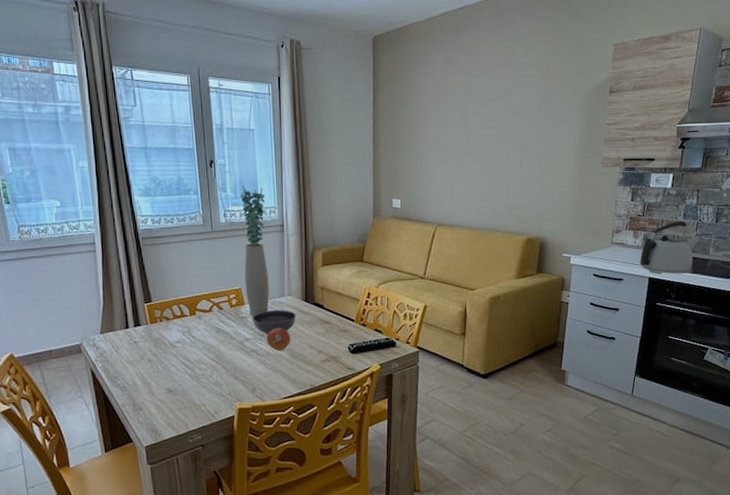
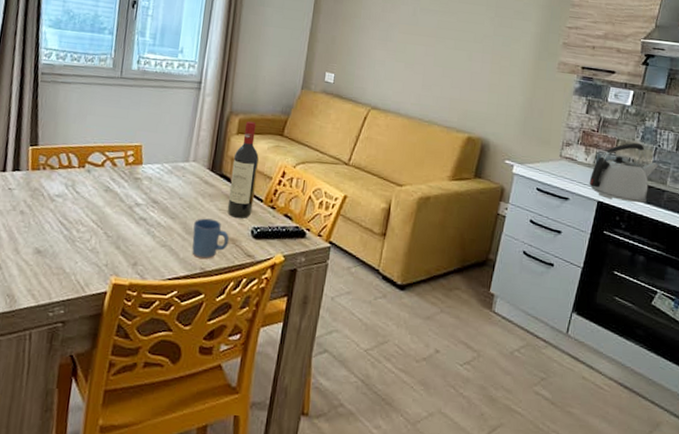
vase: present [240,185,269,321] -> none [145,32,187,185]
bowl: present [252,309,296,335] -> none [148,175,198,203]
fruit: present [266,327,291,351] -> none [159,195,188,224]
mug: none [298,342,331,377] -> present [192,218,230,259]
wine bottle: none [322,253,347,338] -> present [227,121,259,218]

